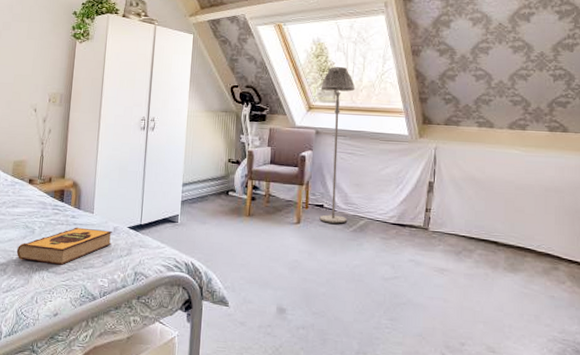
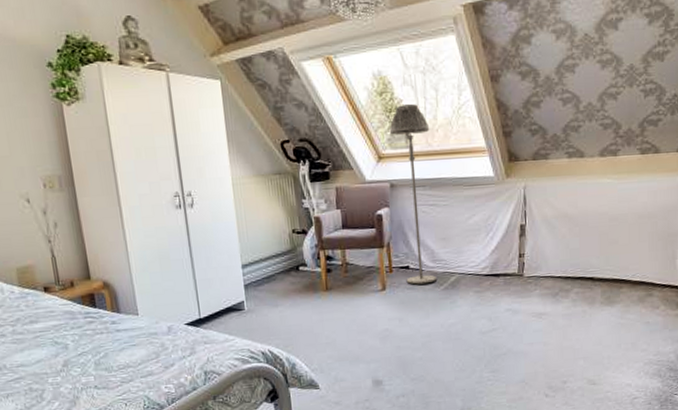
hardback book: present [16,227,112,265] -> none [50,331,169,381]

